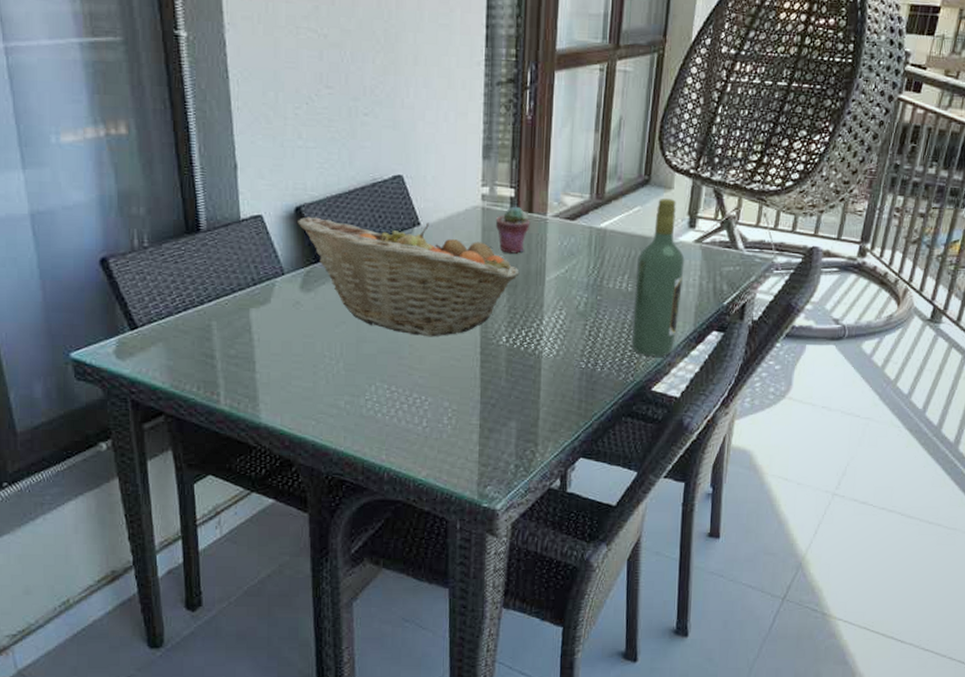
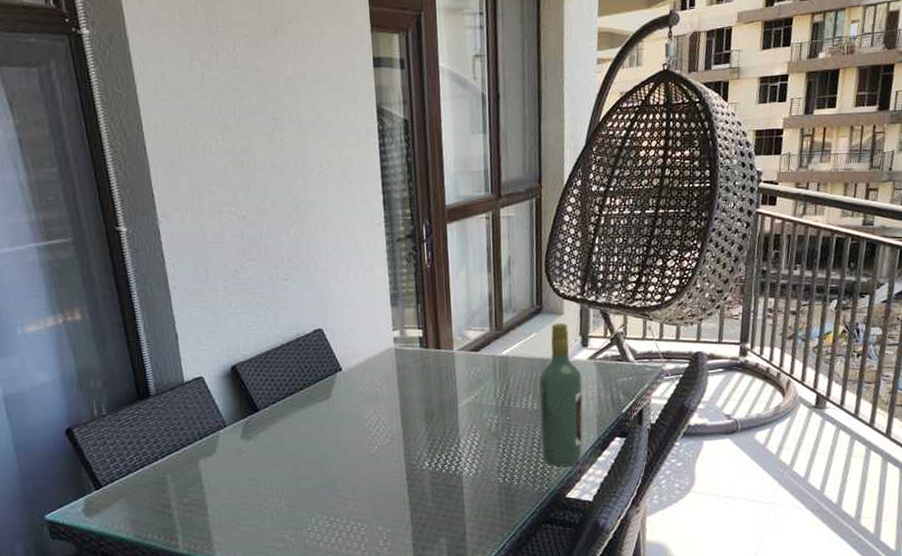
fruit basket: present [298,216,520,337] -> none [234,367,434,469]
potted succulent: present [495,206,531,254] -> none [408,344,440,387]

